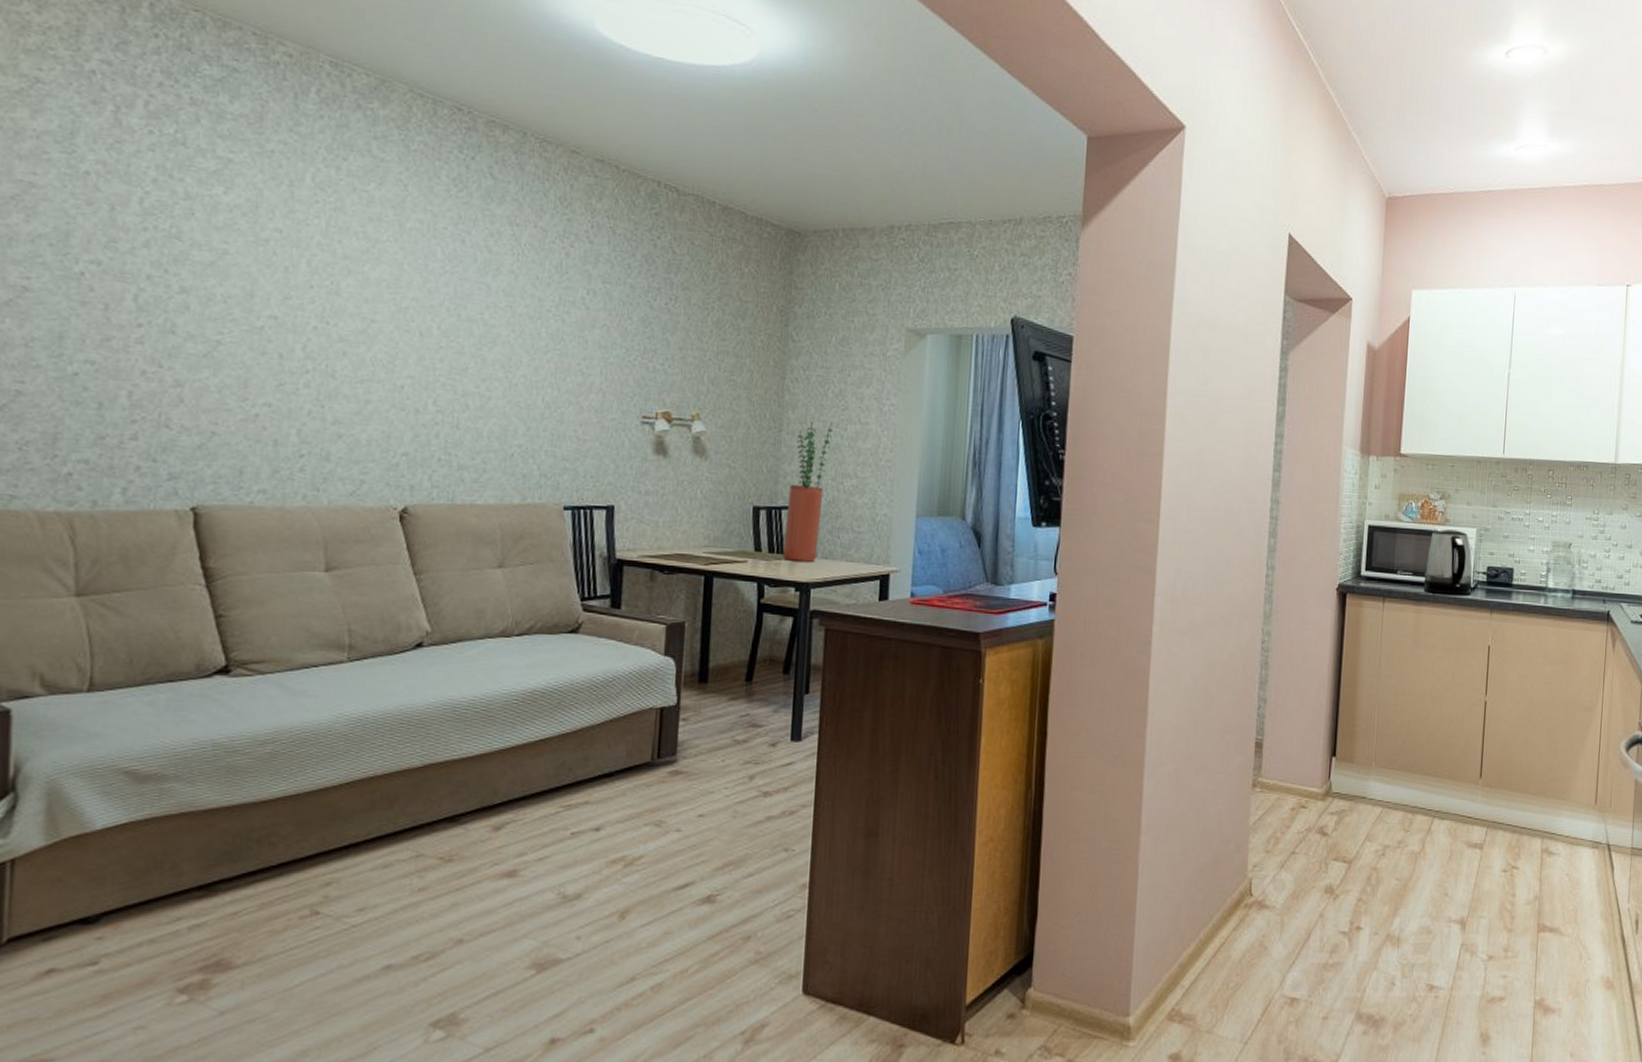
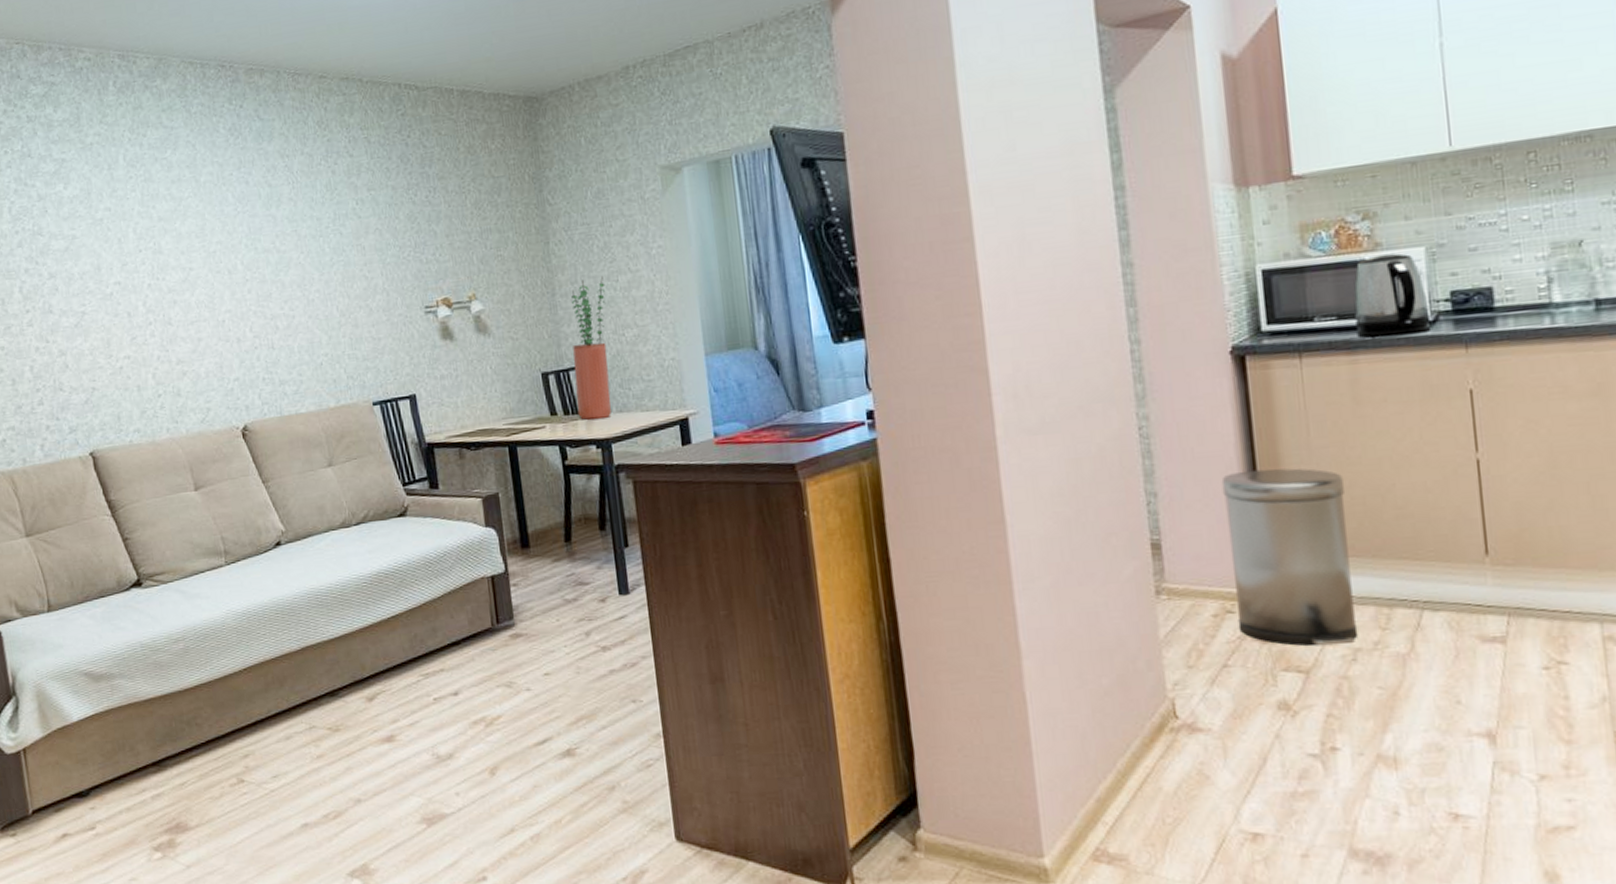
pedal bin: none [1307,689,1398,842] -> present [1221,468,1358,646]

